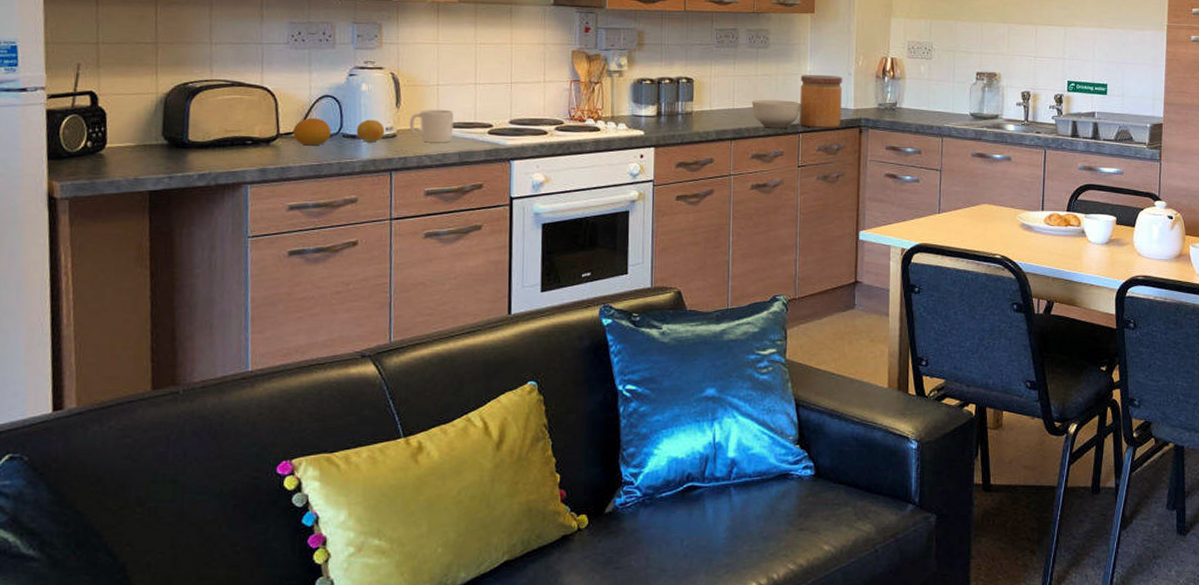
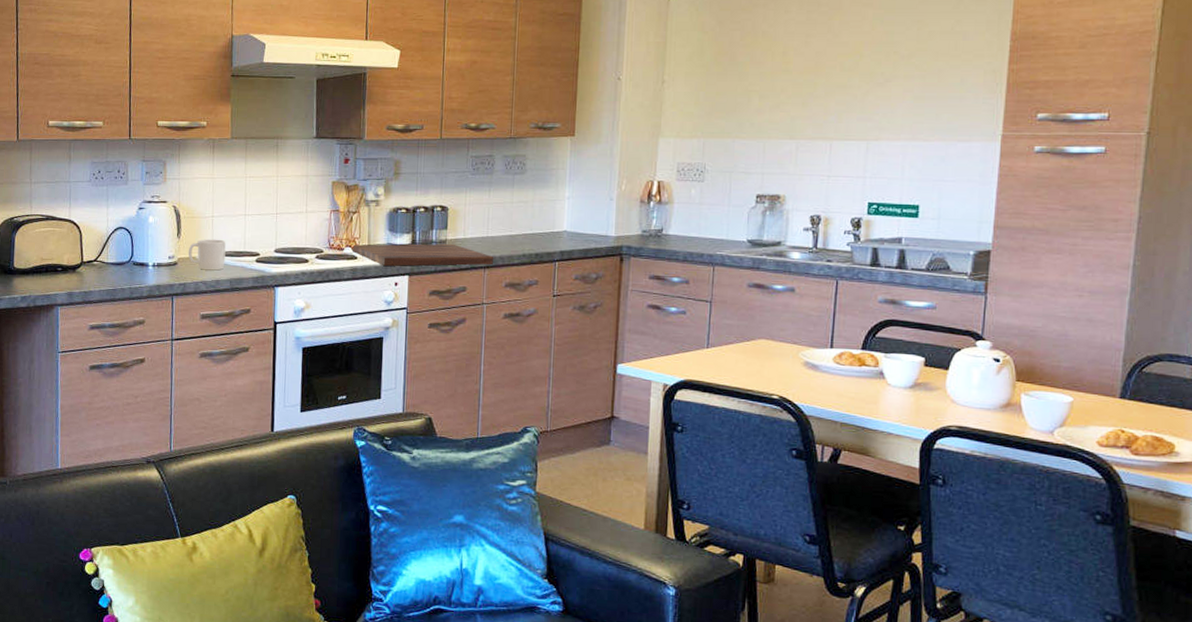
fruit: present [292,117,332,146] -> none [93,247,124,273]
fruit: present [356,119,385,143] -> none [144,249,168,270]
cutting board: none [595,115,739,138] -> present [352,243,493,266]
bowl: present [751,99,801,129] -> none [506,227,558,257]
jar: present [799,74,843,129] -> none [555,200,604,257]

